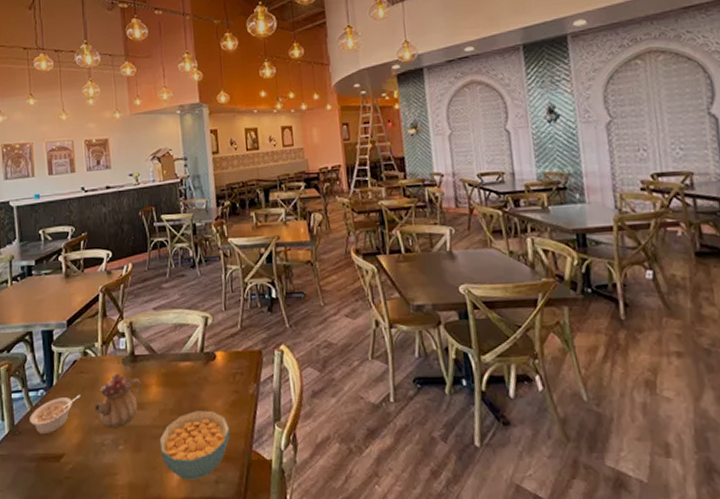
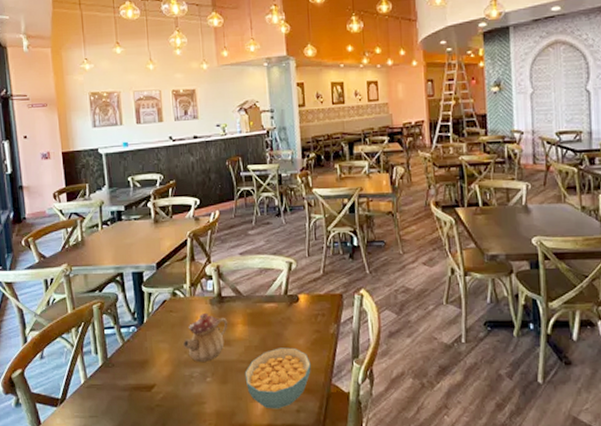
legume: present [30,394,81,434] -> none [122,331,170,366]

